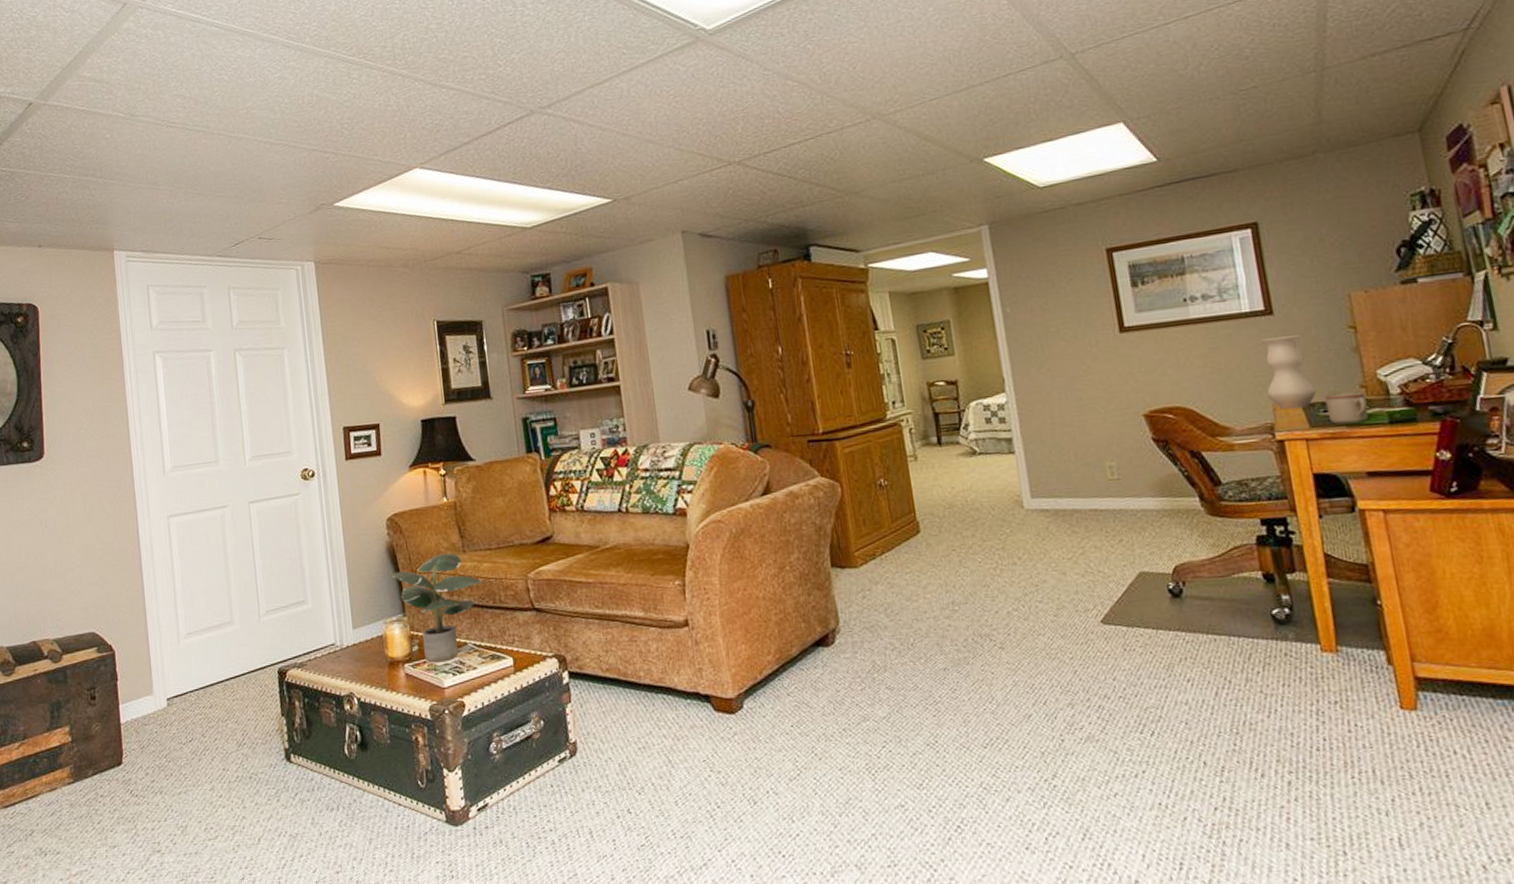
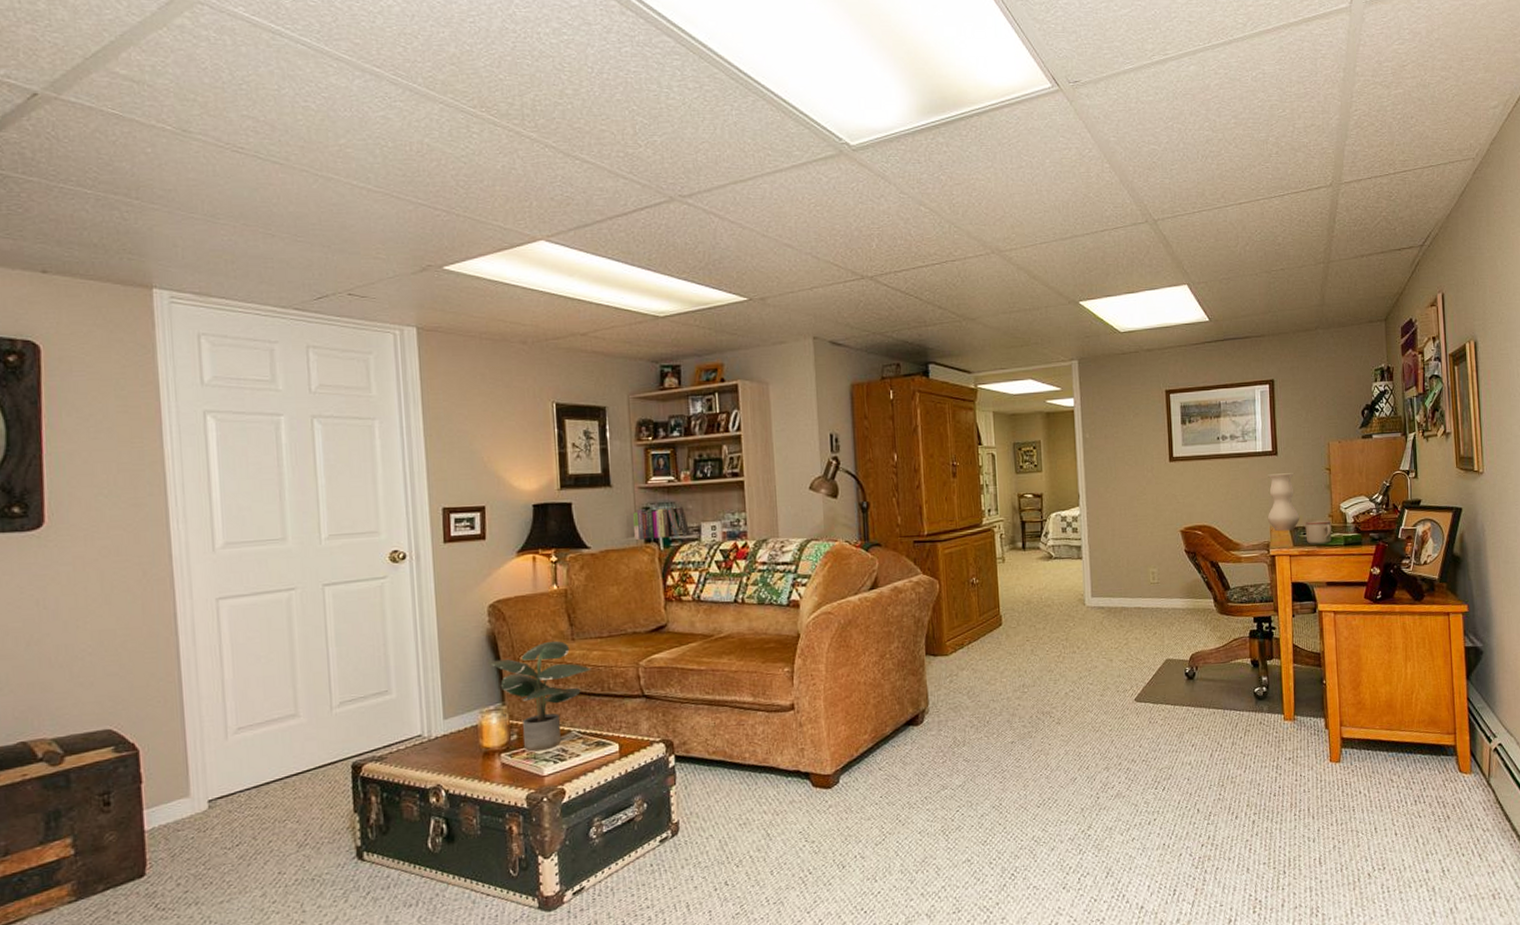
books: none [514,415,570,450] -> present [633,506,691,540]

